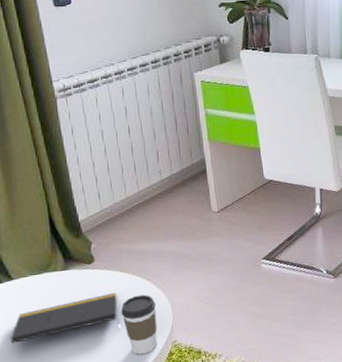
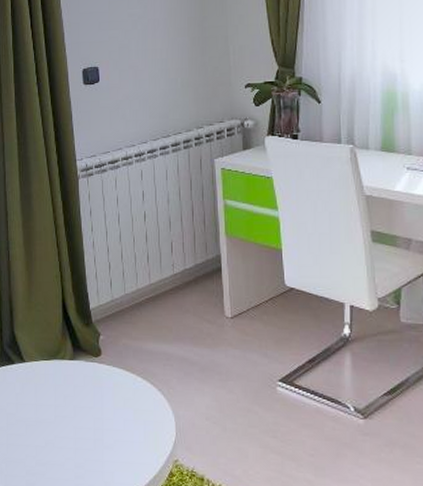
notepad: present [10,292,119,344] -> none [17,392,121,430]
coffee cup: present [121,294,158,354] -> none [123,400,160,468]

